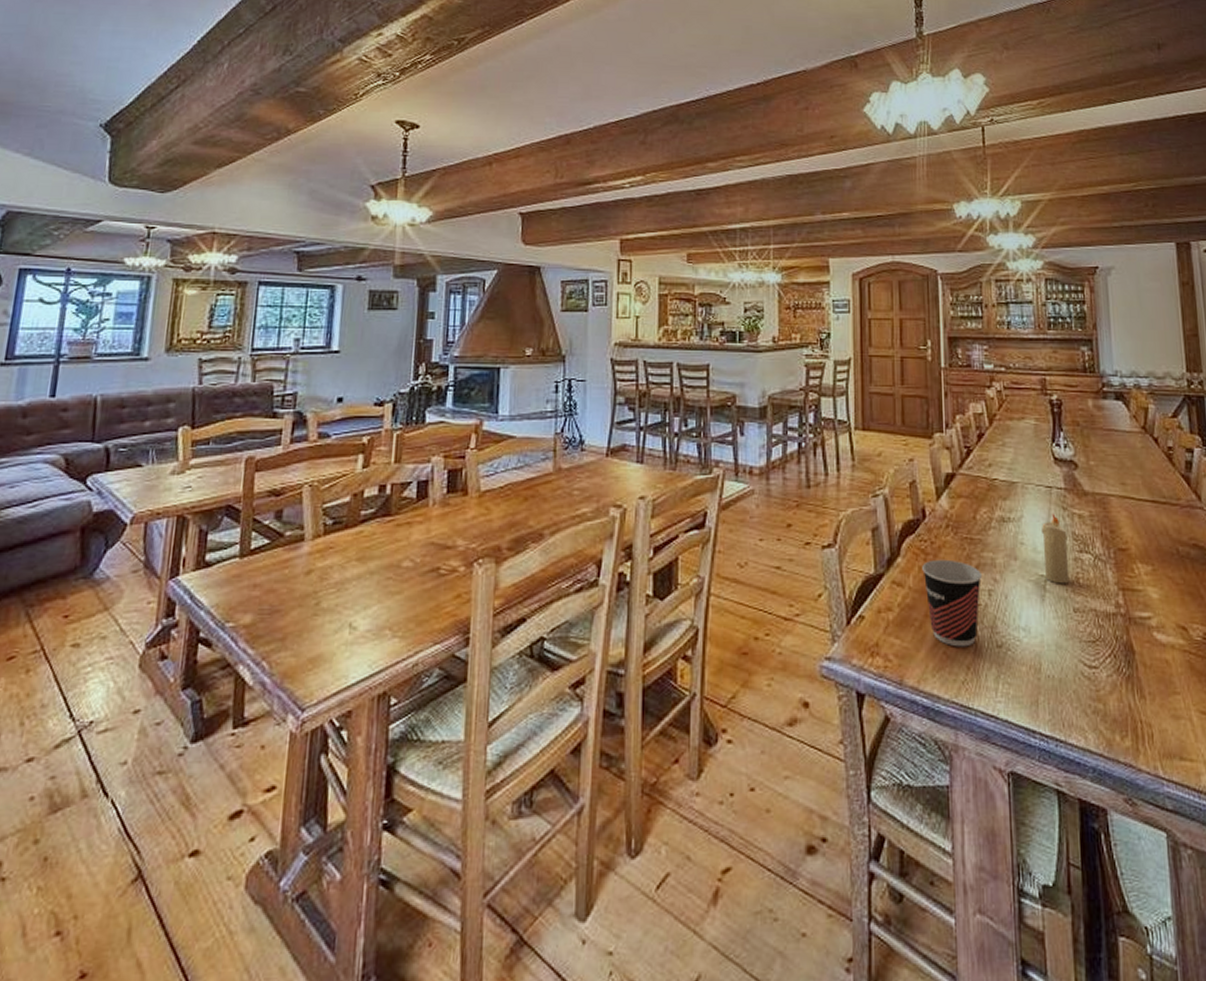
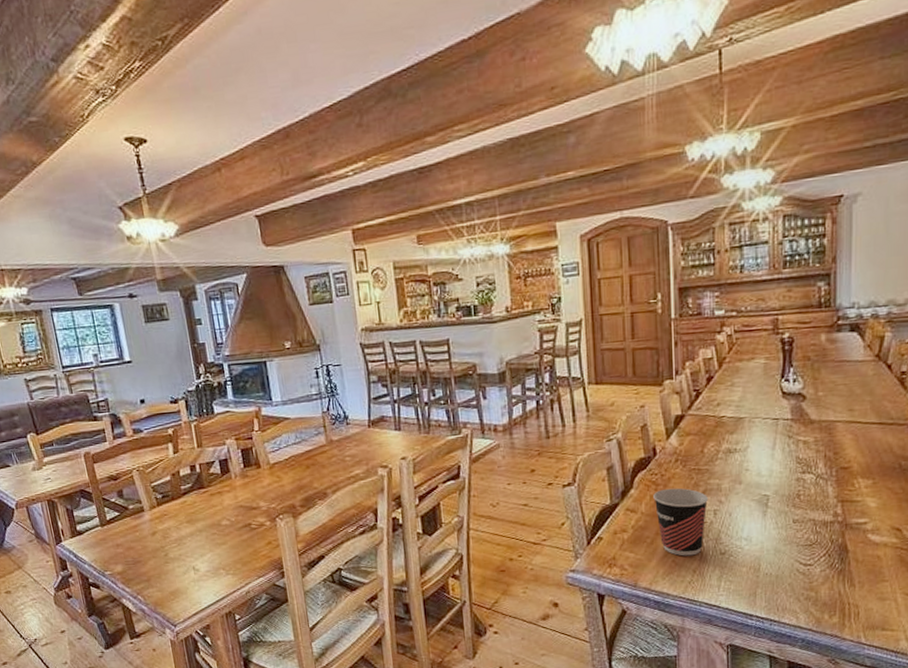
candle: present [1042,513,1070,584] -> none [767,441,791,501]

